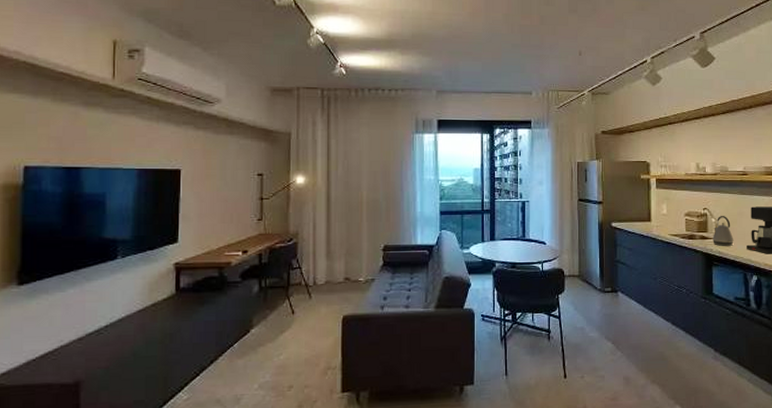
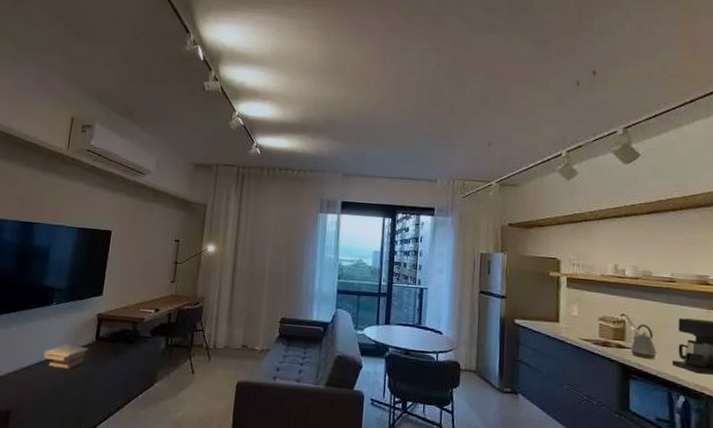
books: none [114,301,168,329] -> present [44,345,88,370]

